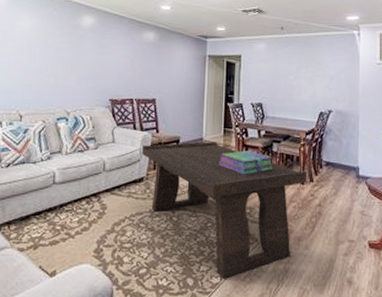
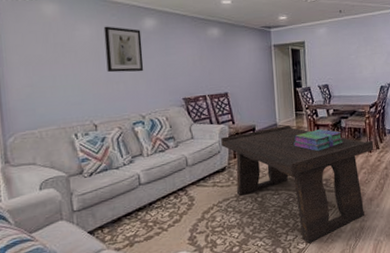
wall art: none [41,19,79,68] -> present [103,26,144,73]

